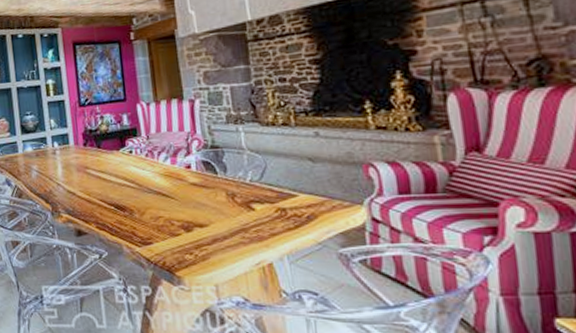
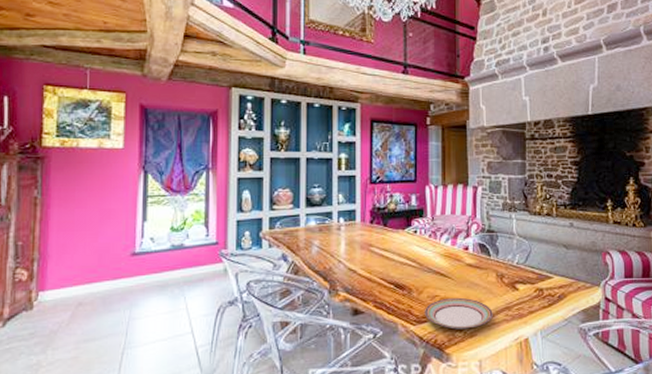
plate: none [149,218,227,252] -> present [425,297,493,329]

